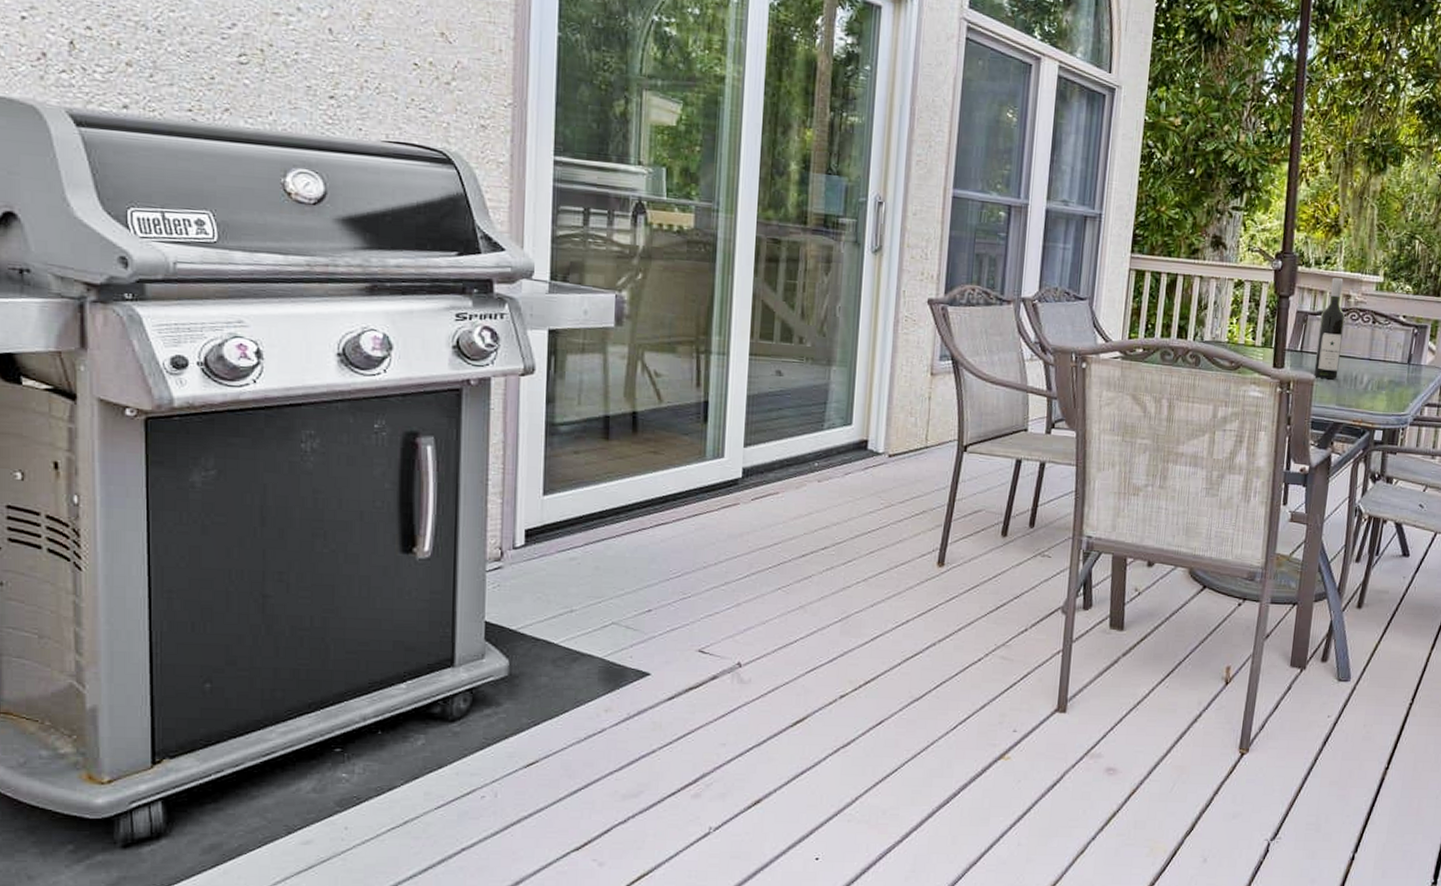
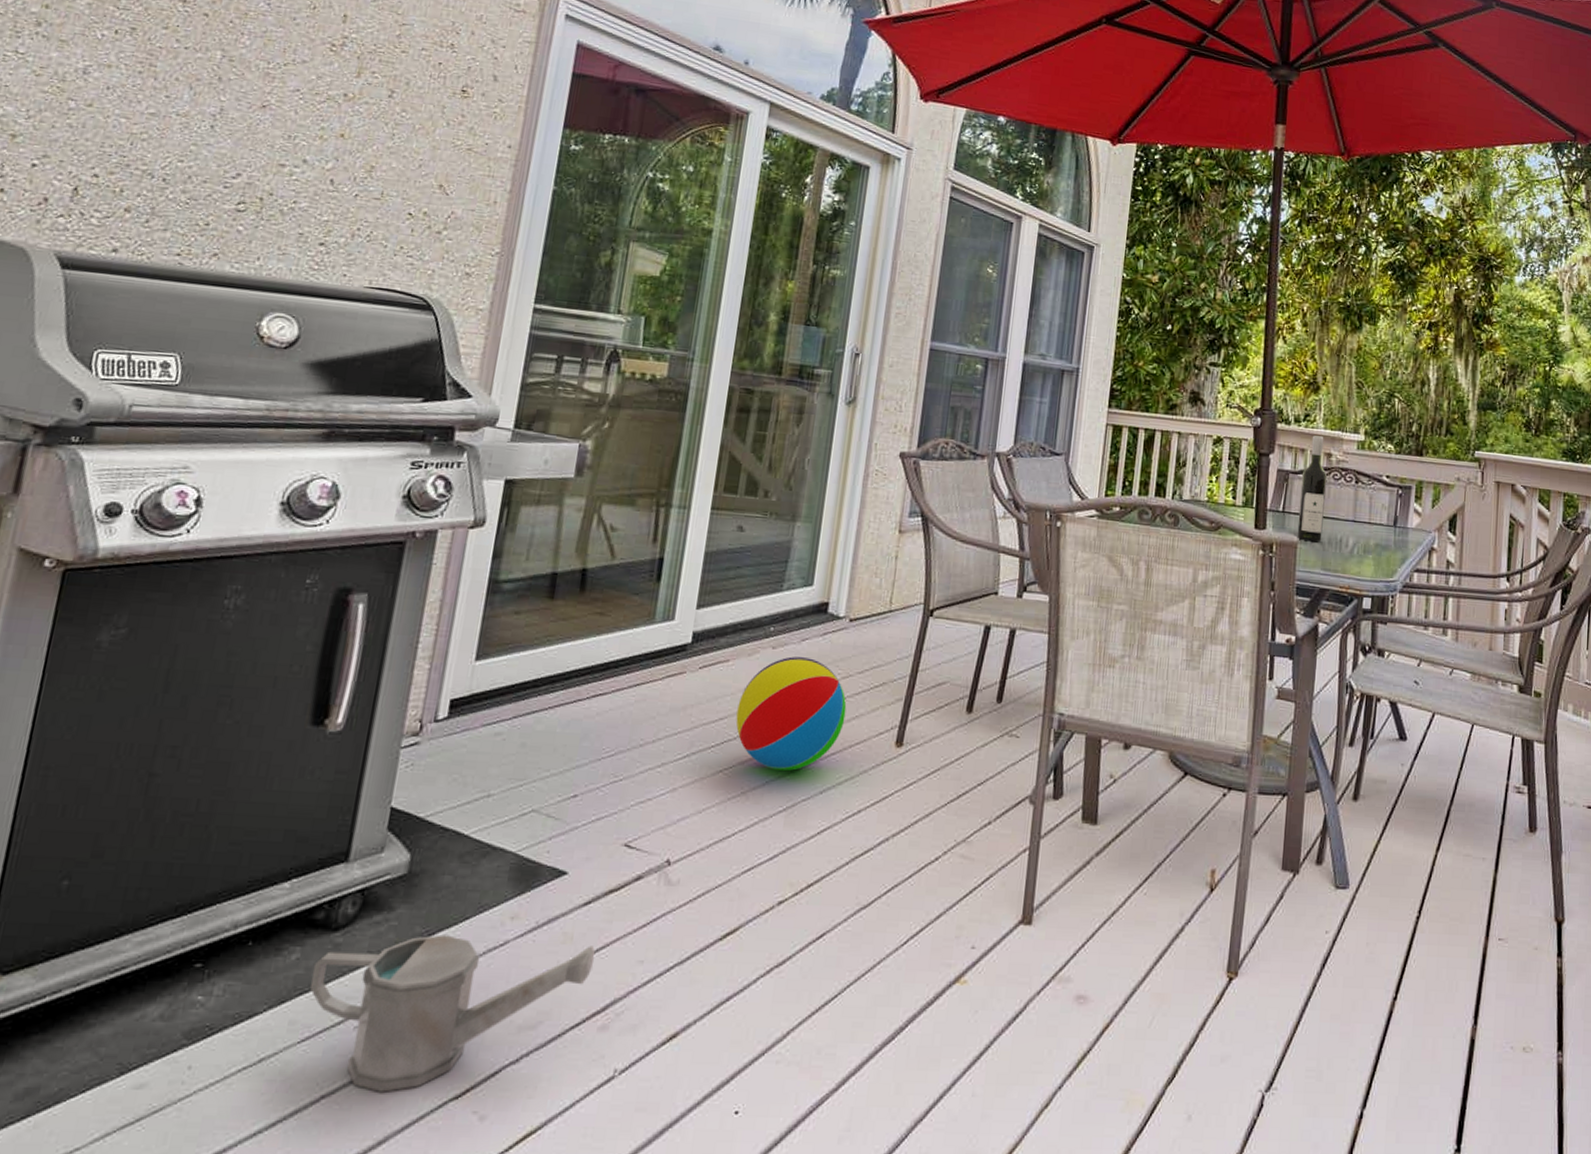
watering can: none [437,724,682,846] -> present [309,935,595,1092]
beach ball: none [789,489,891,588] -> present [735,656,847,771]

